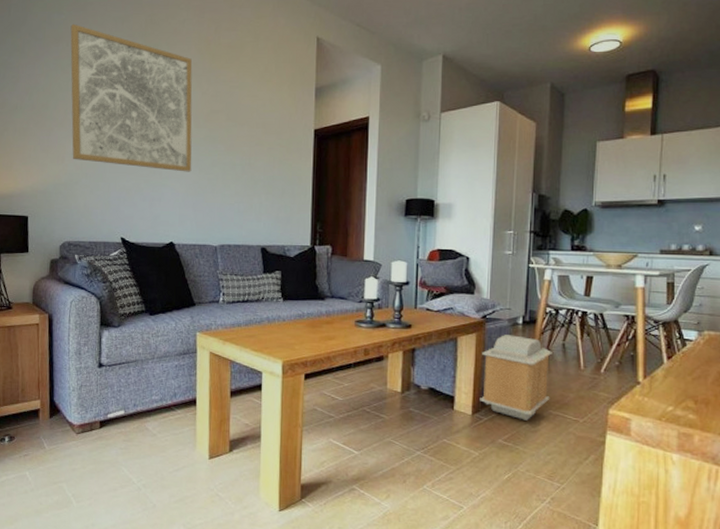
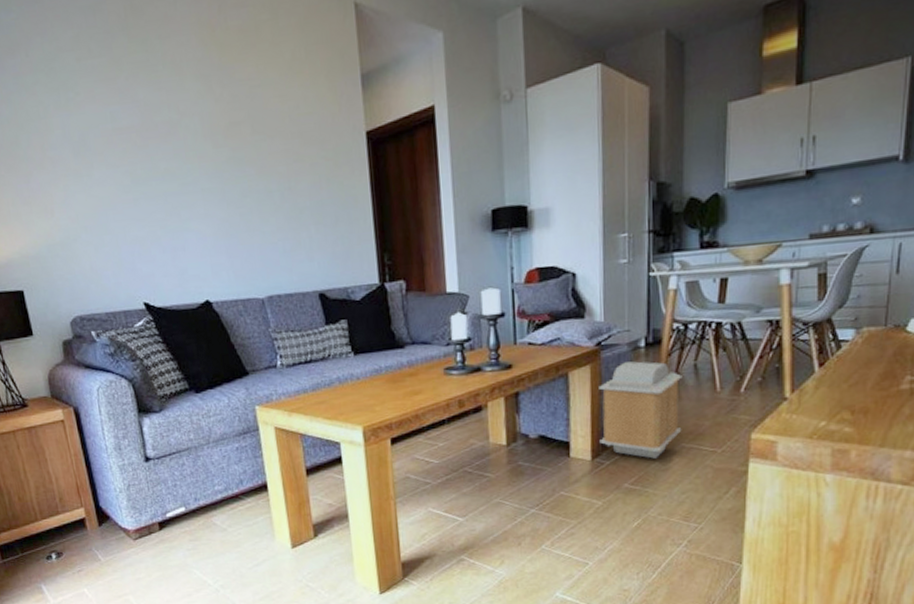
wall art: present [70,23,192,172] -> none [26,23,218,211]

